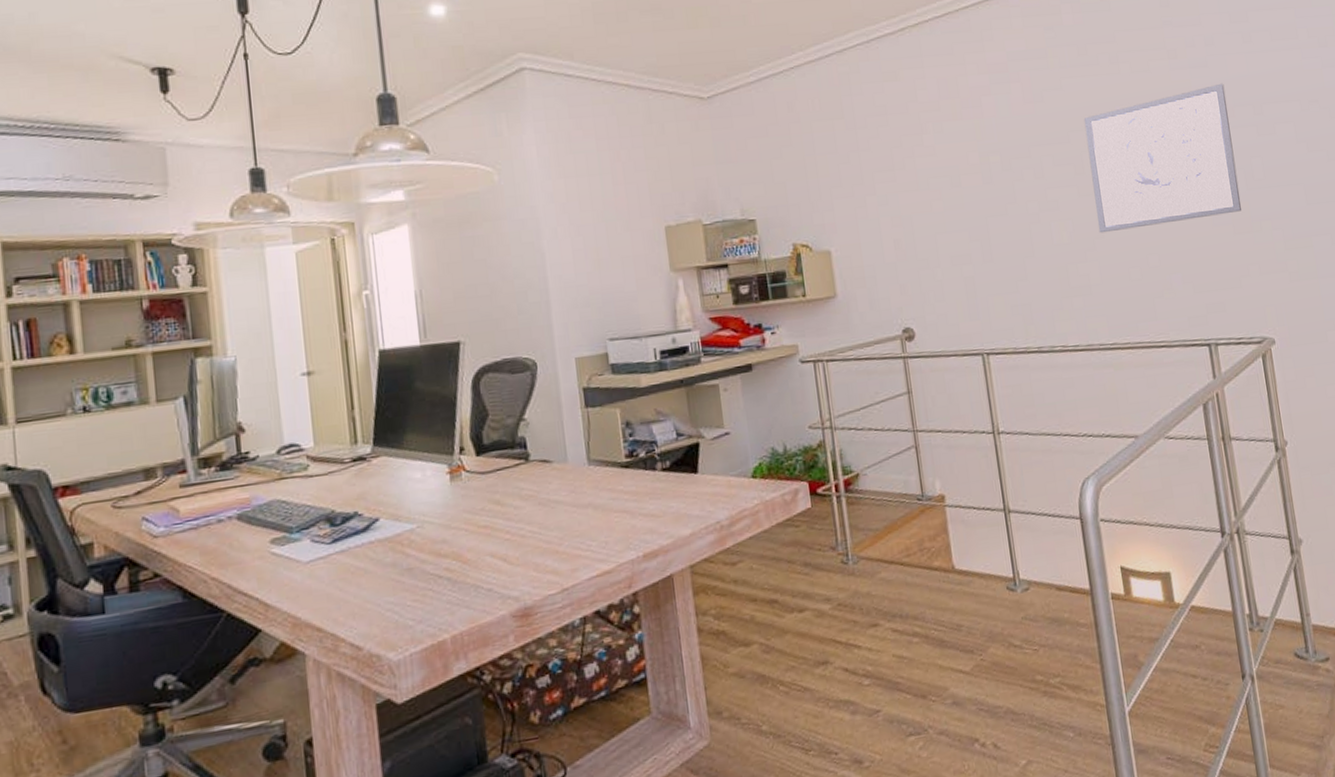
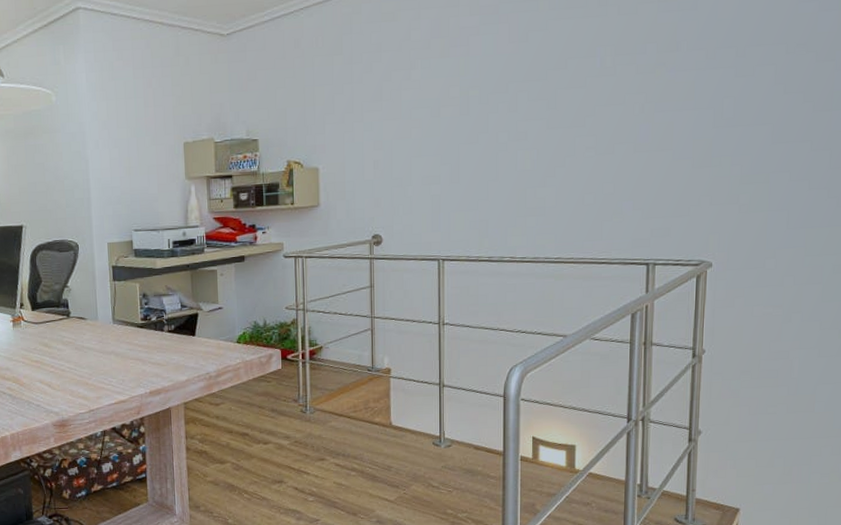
wall art: present [1083,83,1241,234] -> none [561,26,711,162]

